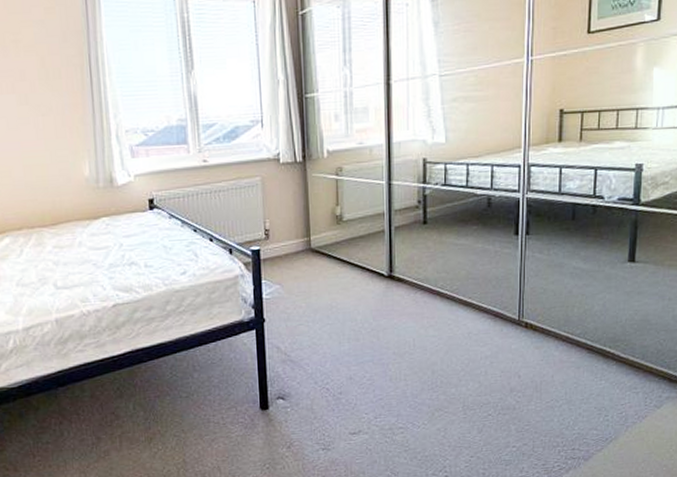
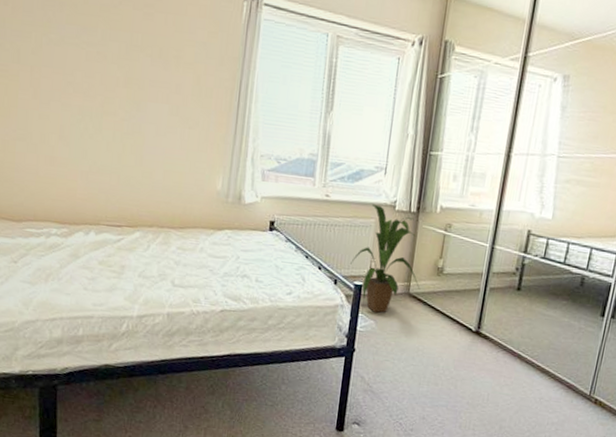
house plant: none [243,161,322,276] -> present [350,204,420,313]

